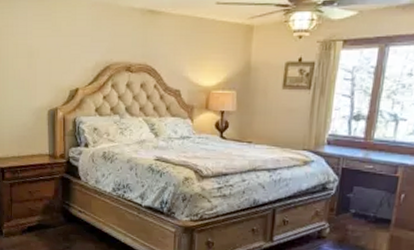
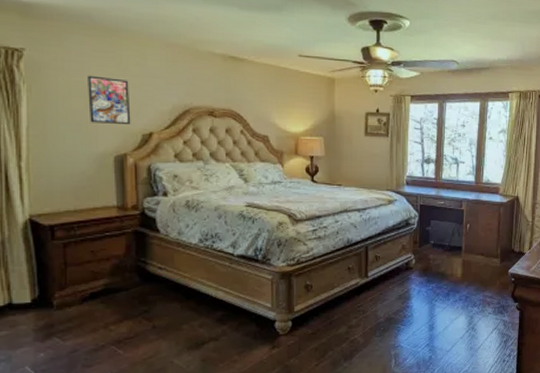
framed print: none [30,38,62,81] -> present [87,75,131,124]

